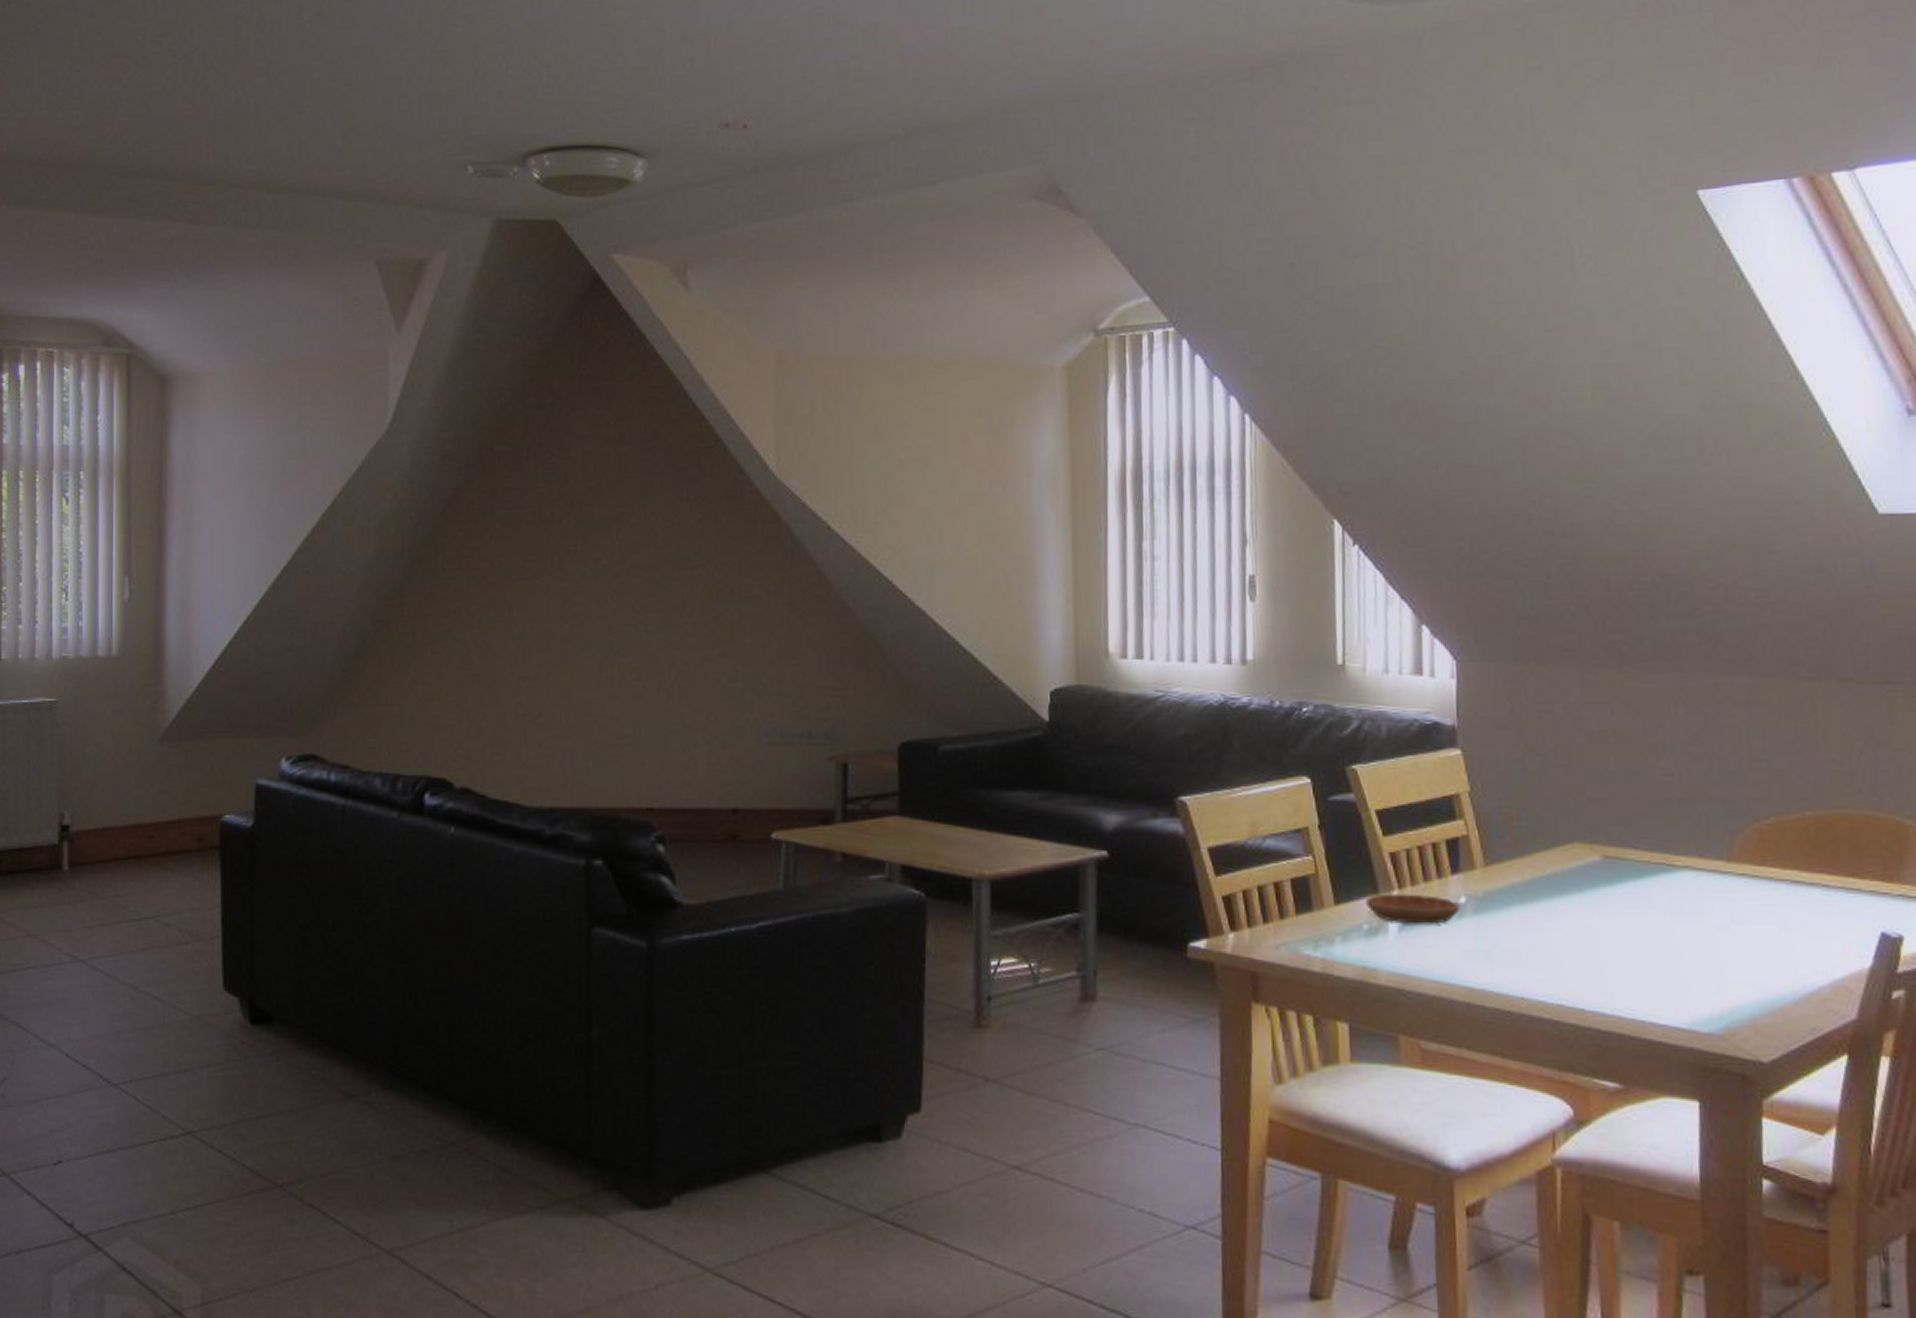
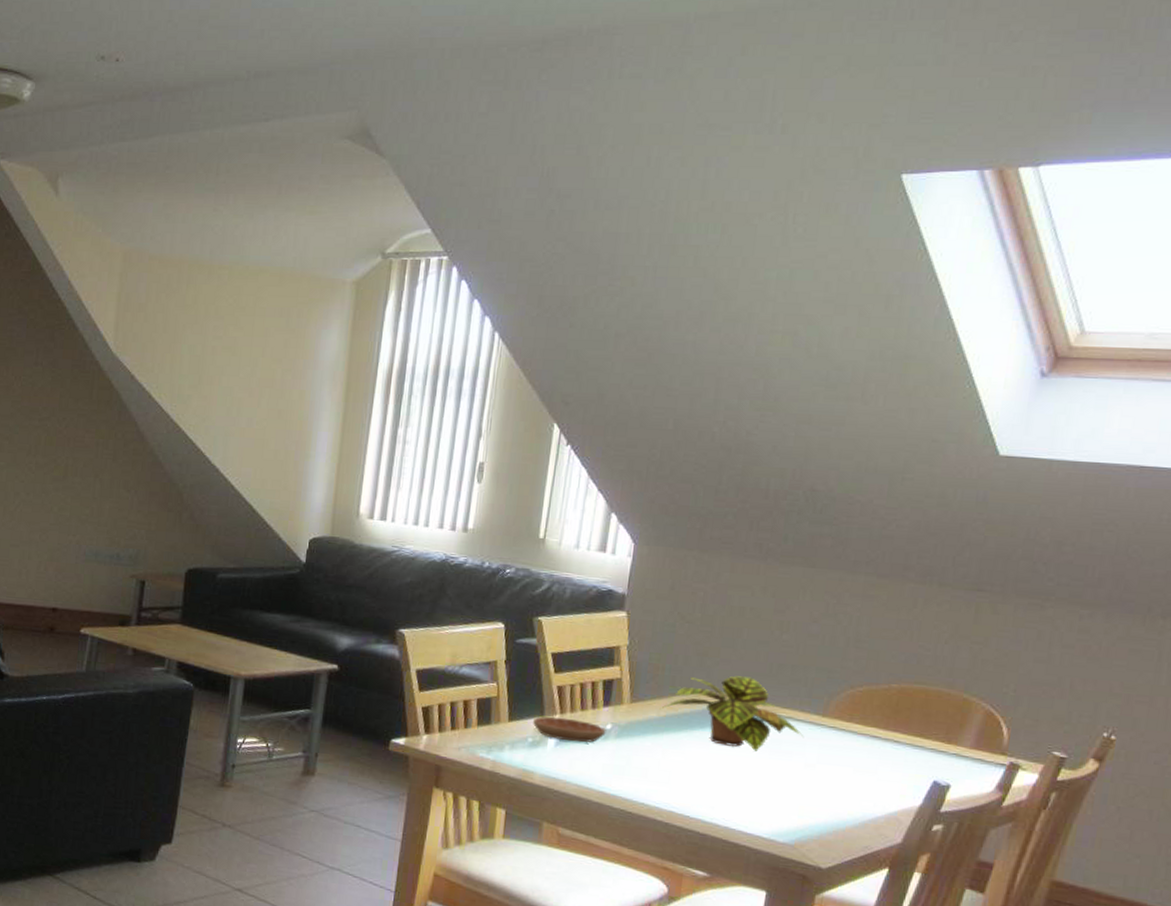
plant: none [1522,819,1710,915] -> present [659,676,804,751]

